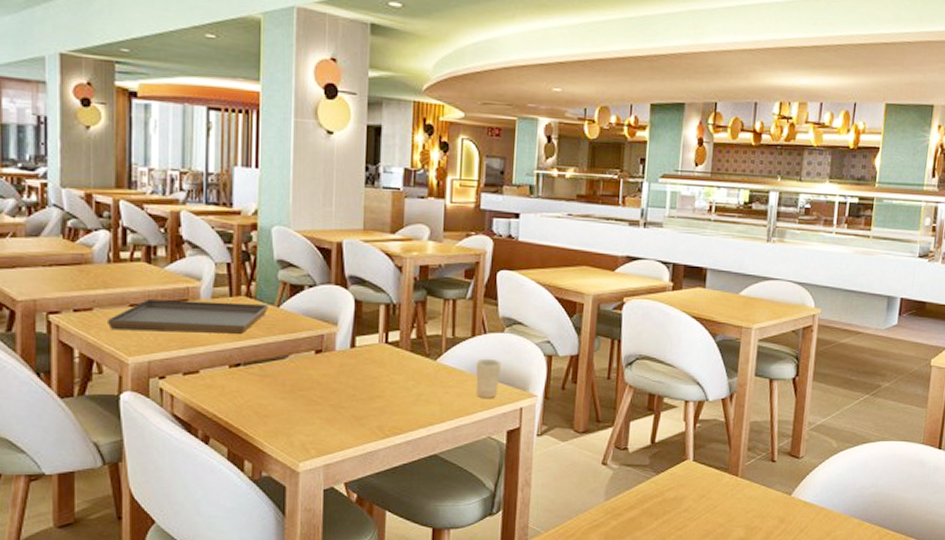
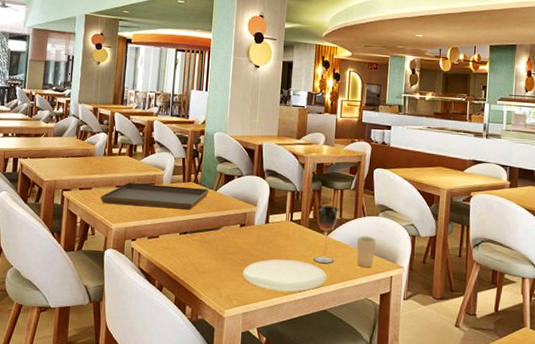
plate: none [322,393,436,436] -> present [243,259,327,293]
wineglass: none [419,321,450,397] -> present [314,205,338,264]

